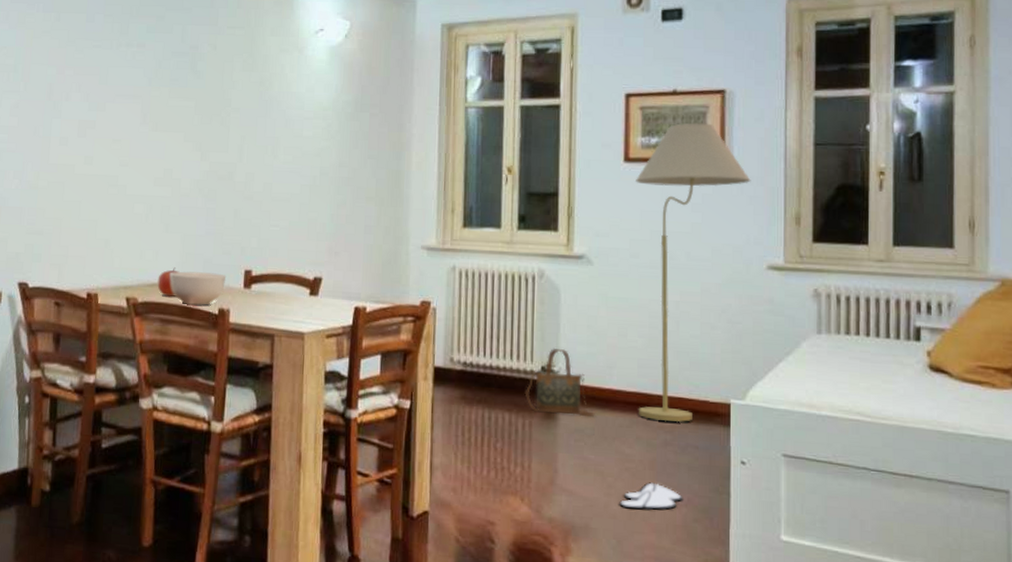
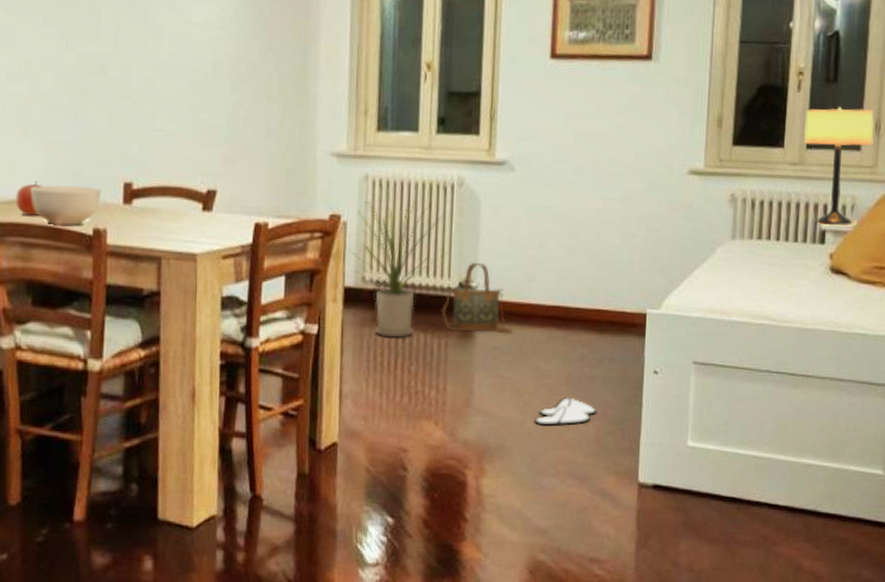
house plant: none [437,289,530,417] -> present [348,199,448,338]
floor lamp: present [636,122,751,423] -> none [556,16,677,335]
table lamp: none [889,205,968,323] -> present [803,106,875,225]

